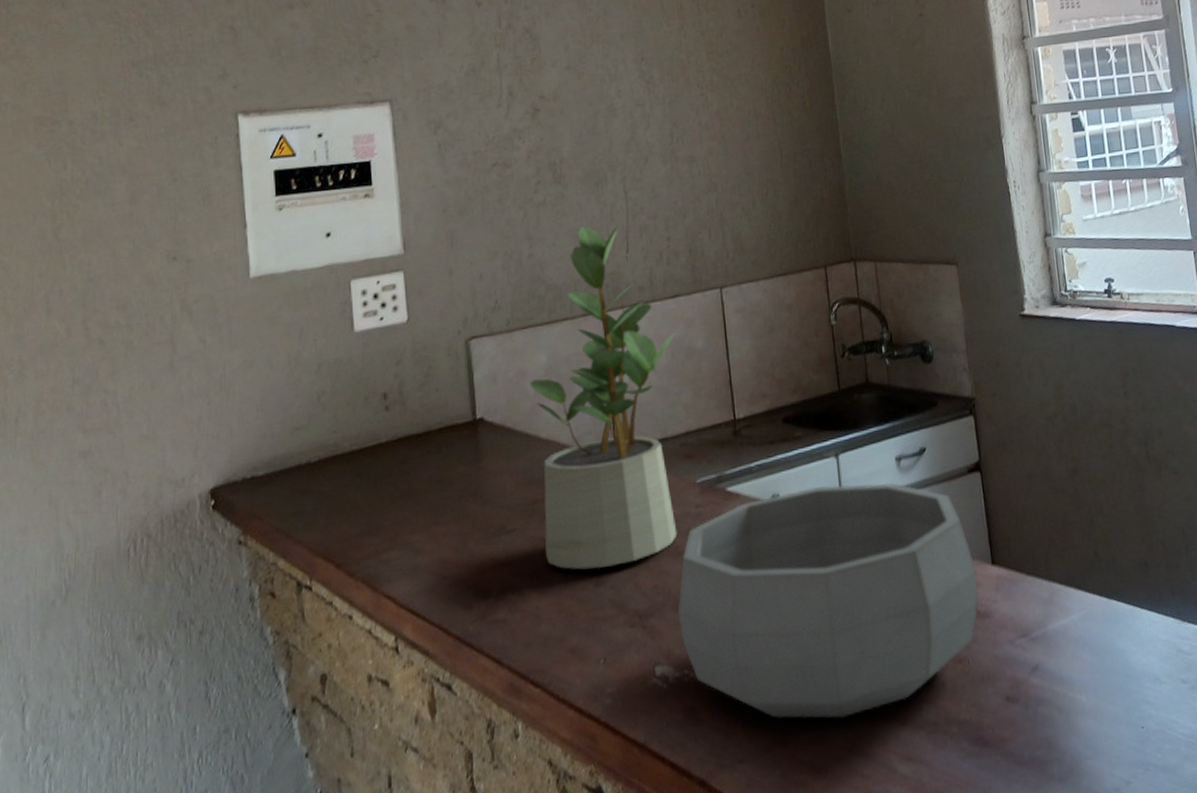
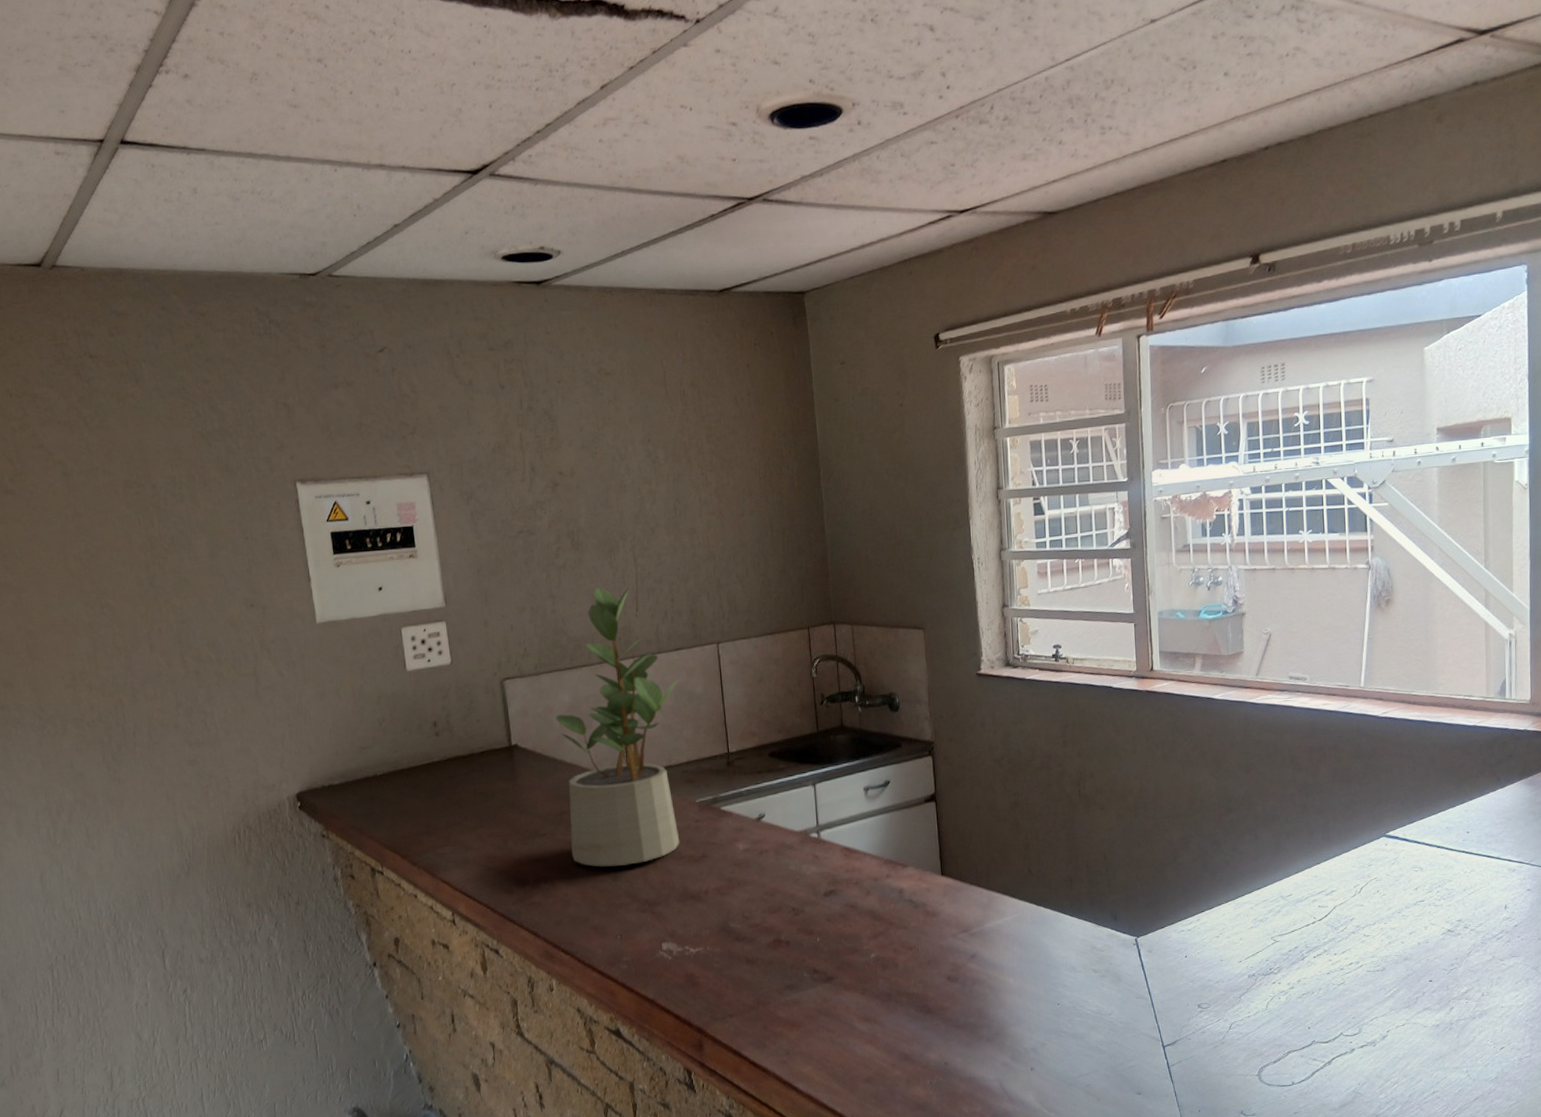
decorative bowl: present [677,482,979,719] -> none [680,808,929,988]

